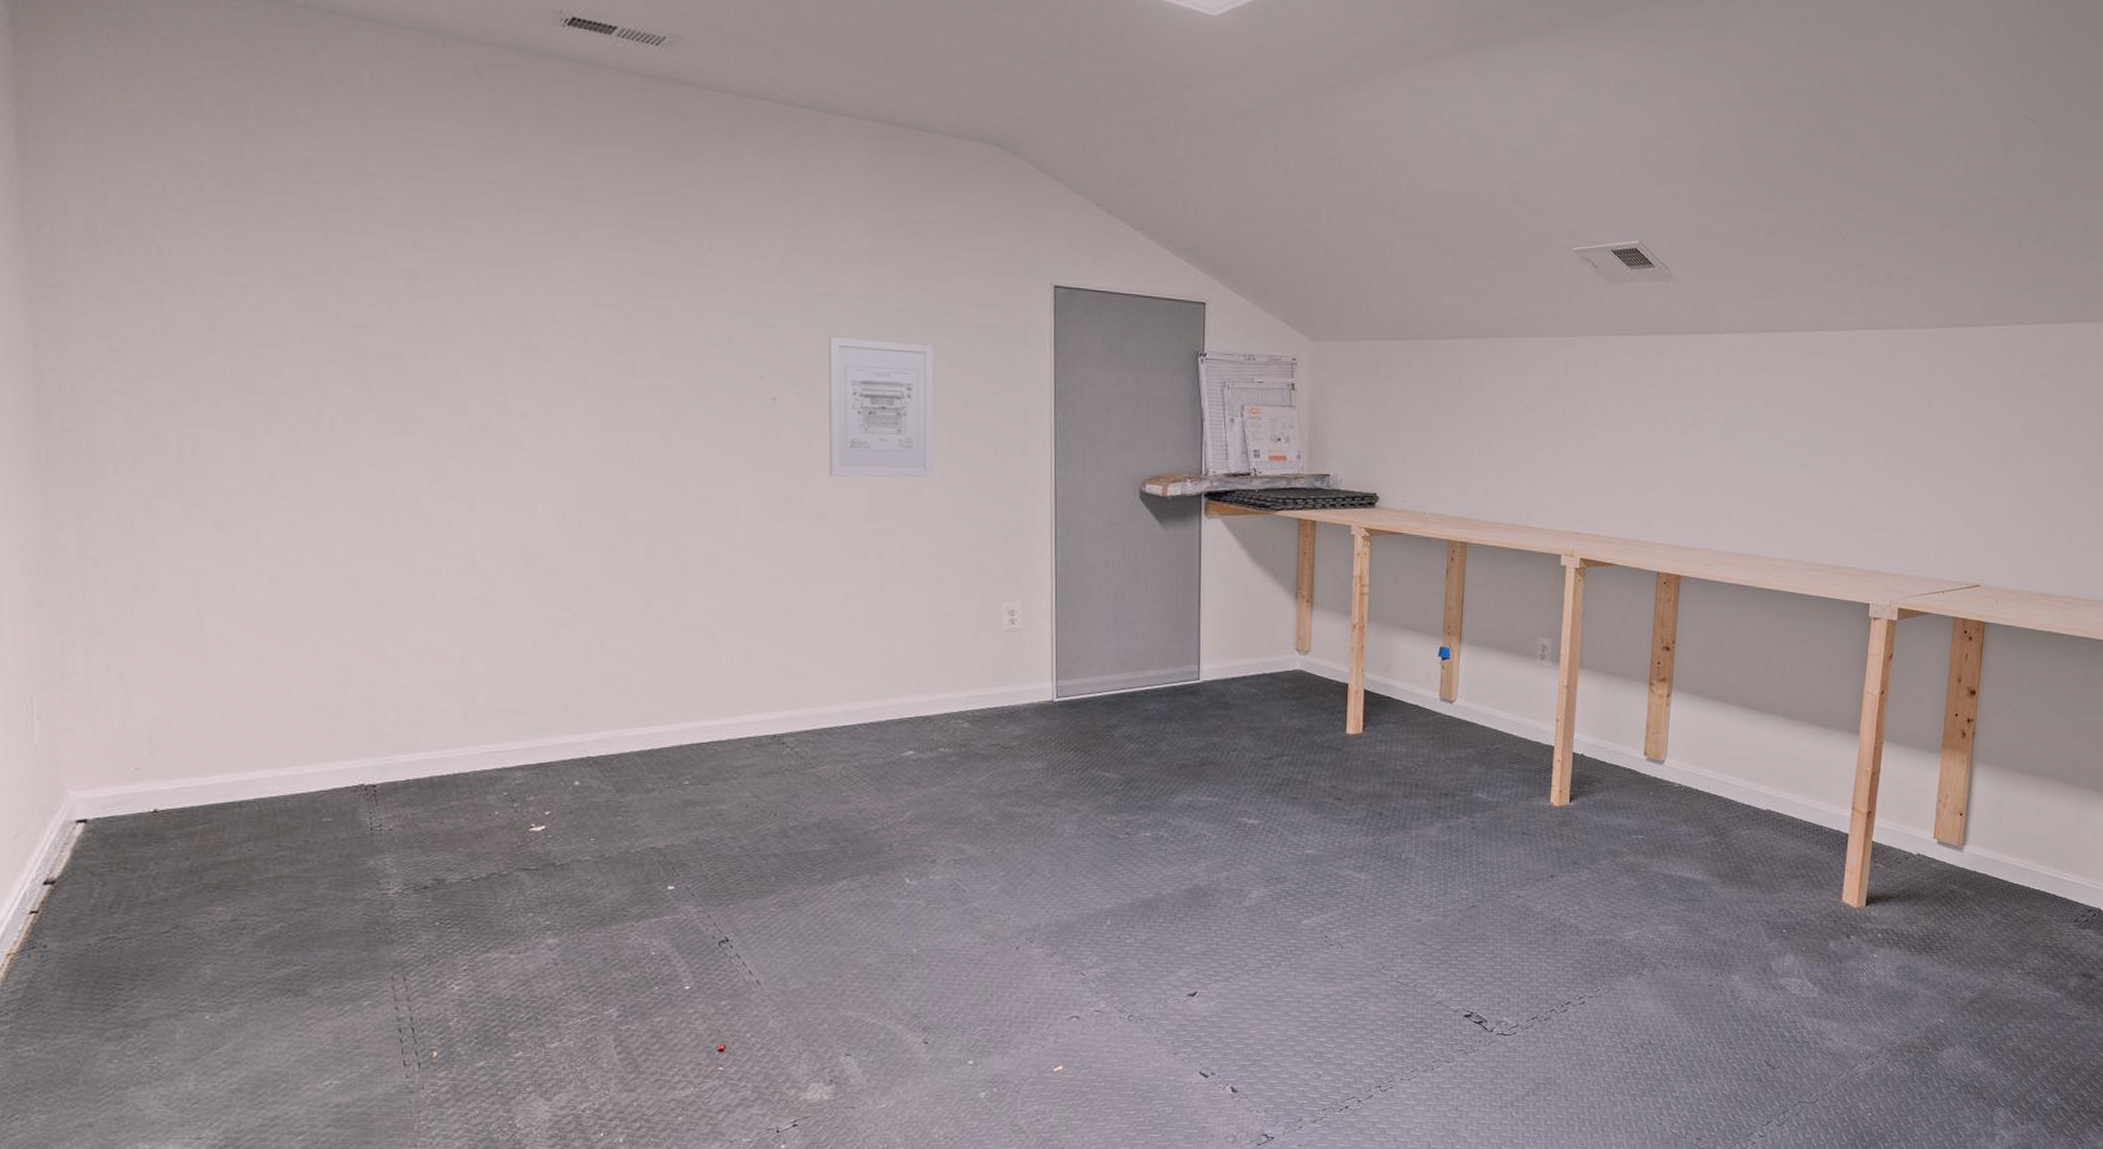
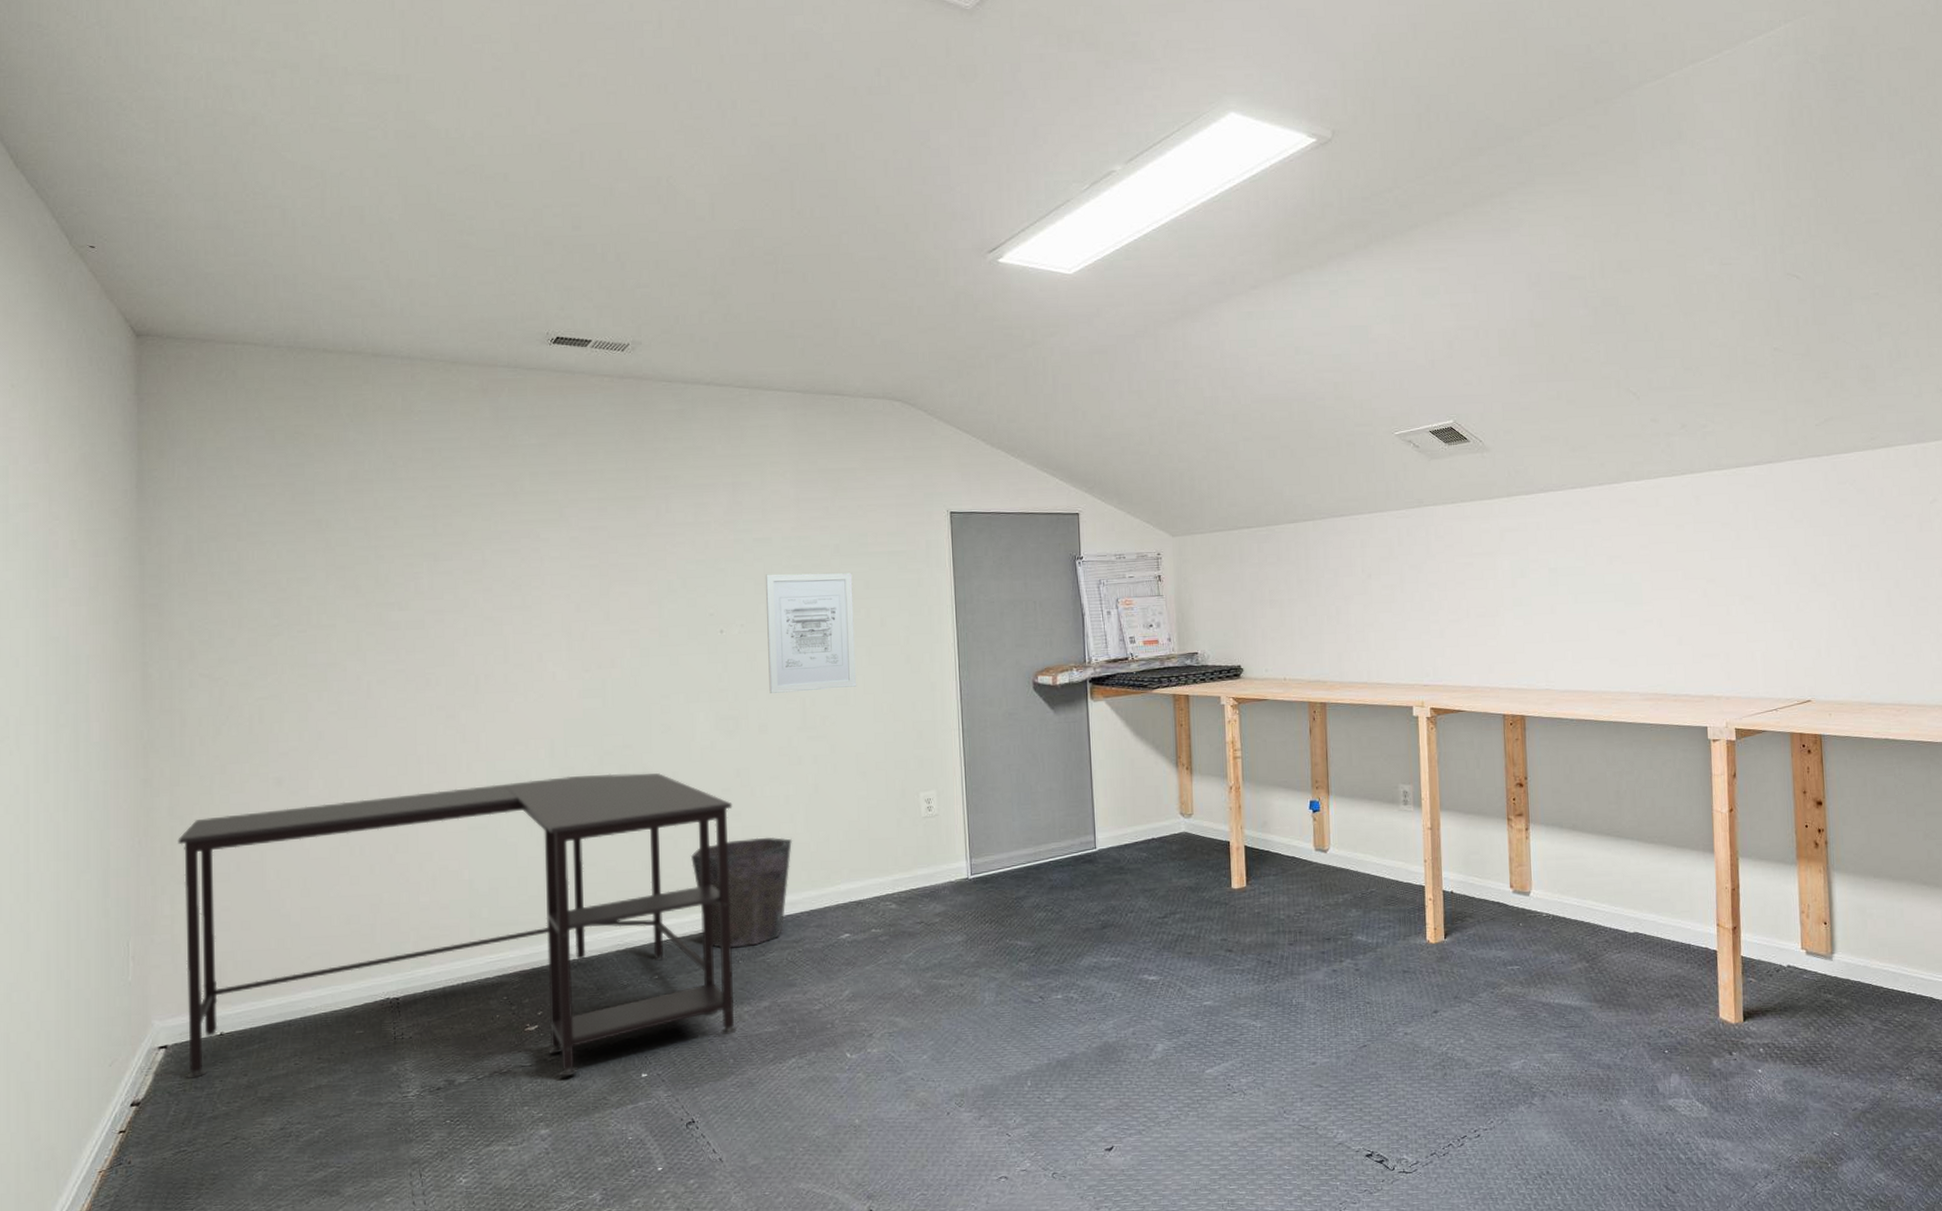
desk: none [90,549,782,884] -> present [178,773,738,1079]
waste bin: none [730,637,851,758] -> present [690,837,792,948]

